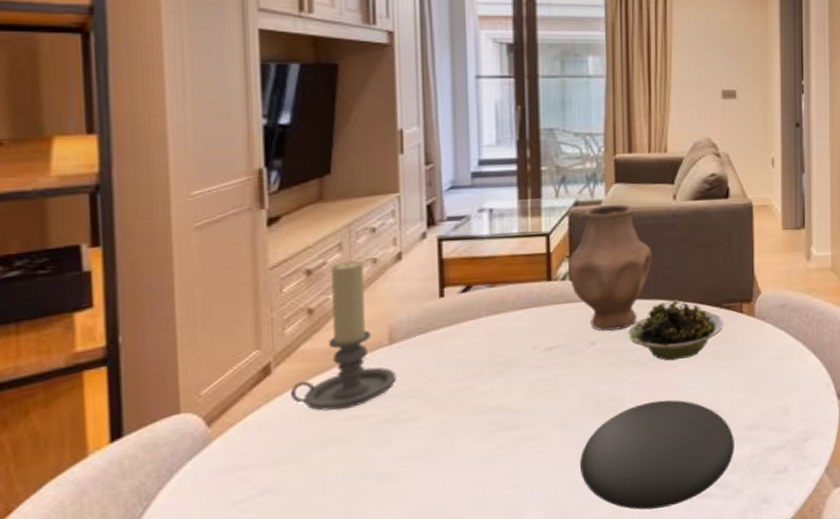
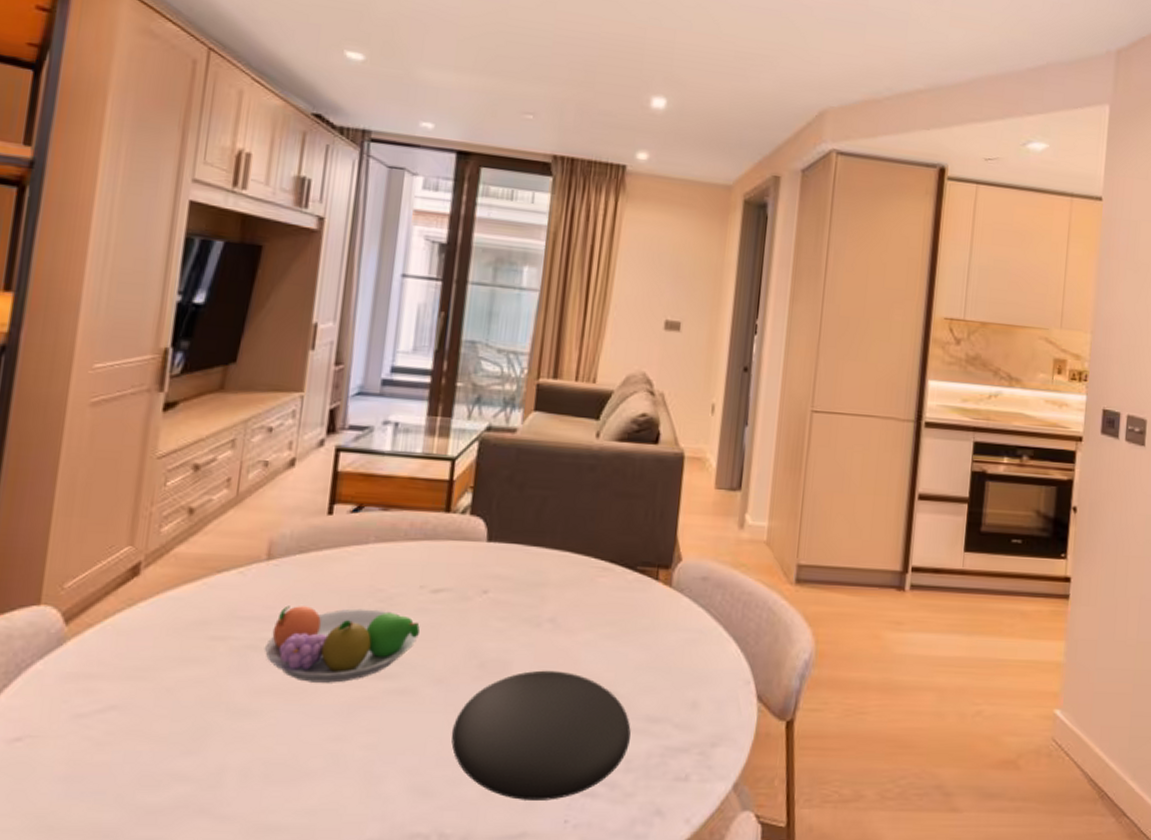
candle holder: present [290,260,396,411] -> none [155,460,269,627]
fruit bowl: none [401,372,538,443] -> present [265,605,420,683]
vase: present [568,204,652,332] -> none [470,433,565,581]
bowl: present [628,298,725,361] -> none [526,552,636,625]

